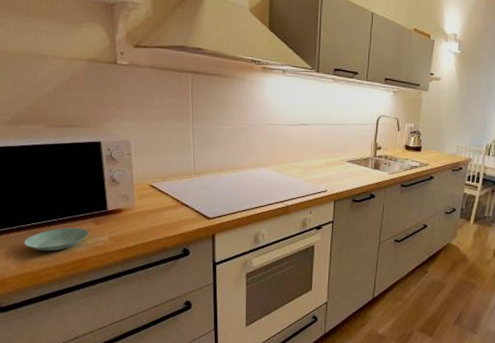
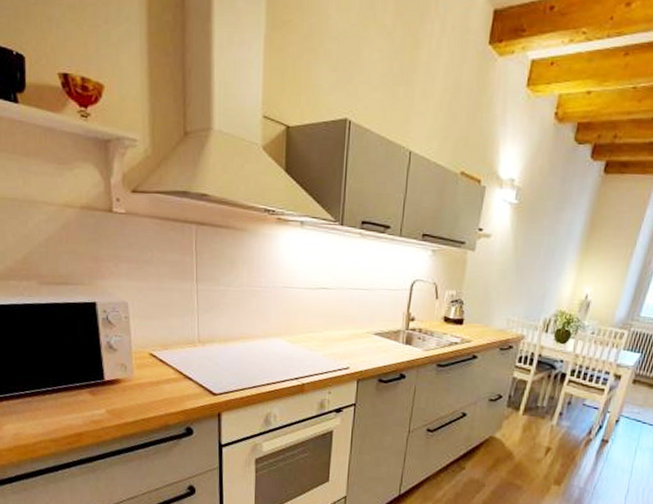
saucer: present [24,228,89,251] -> none [18,397,85,423]

